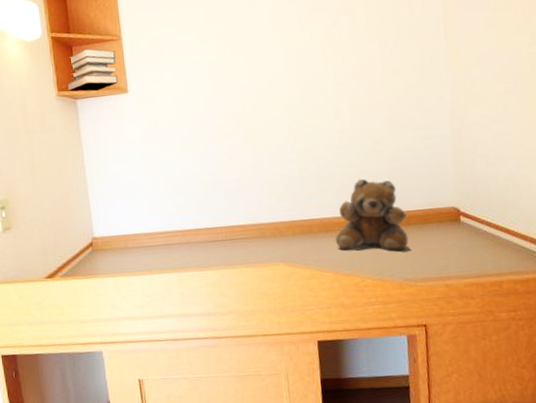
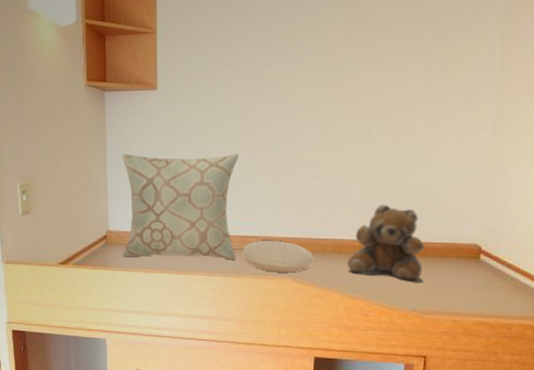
books: present [67,48,119,92] -> none [97,39,149,85]
pillow: none [100,145,226,263] -> present [122,153,238,260]
cushion: none [230,226,303,259] -> present [241,240,314,273]

